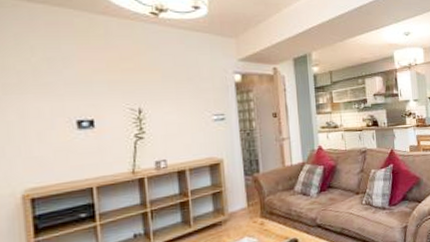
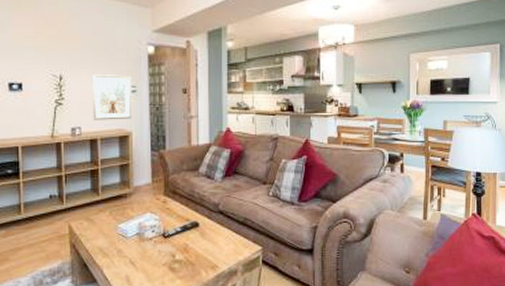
picture frame: none [176,104,223,151] -> present [93,75,132,120]

